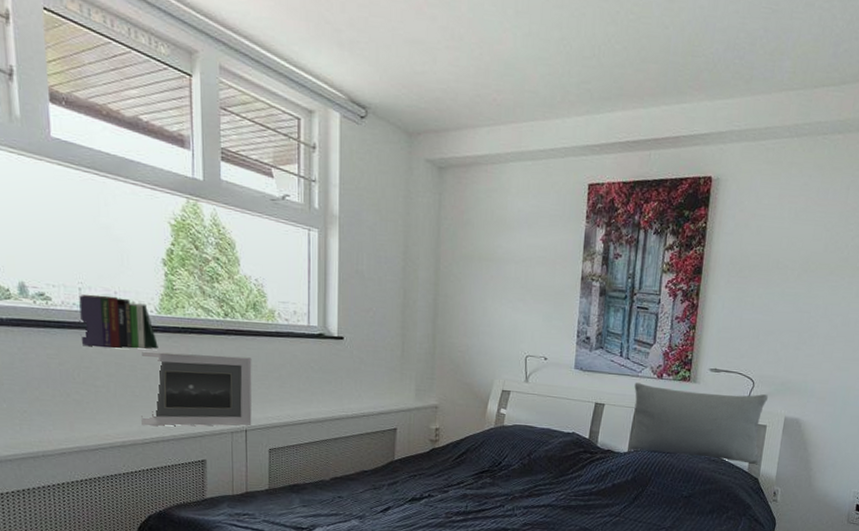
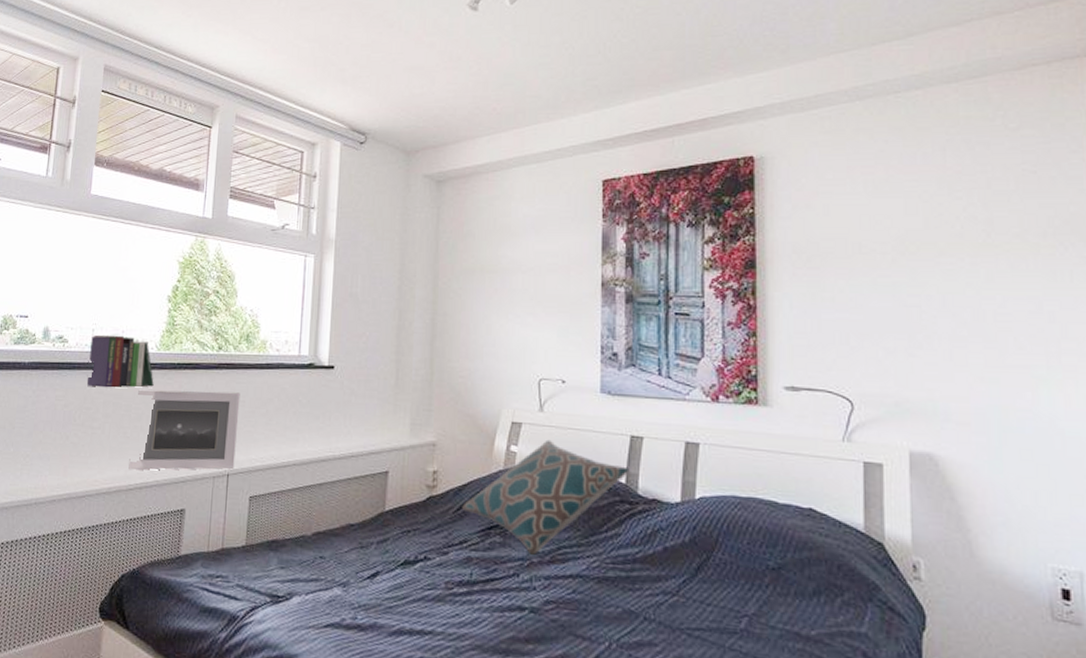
pillow: none [460,404,593,491] -> present [462,439,630,555]
pillow: present [628,382,768,465] -> none [681,408,881,523]

